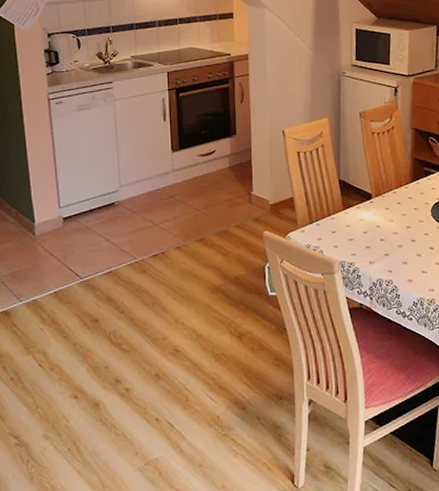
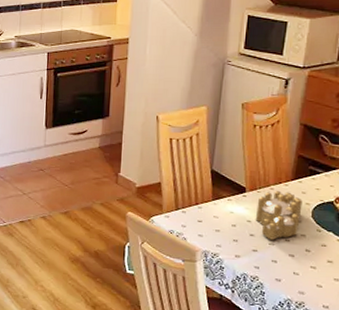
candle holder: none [383,194,423,242] -> present [255,191,303,240]

